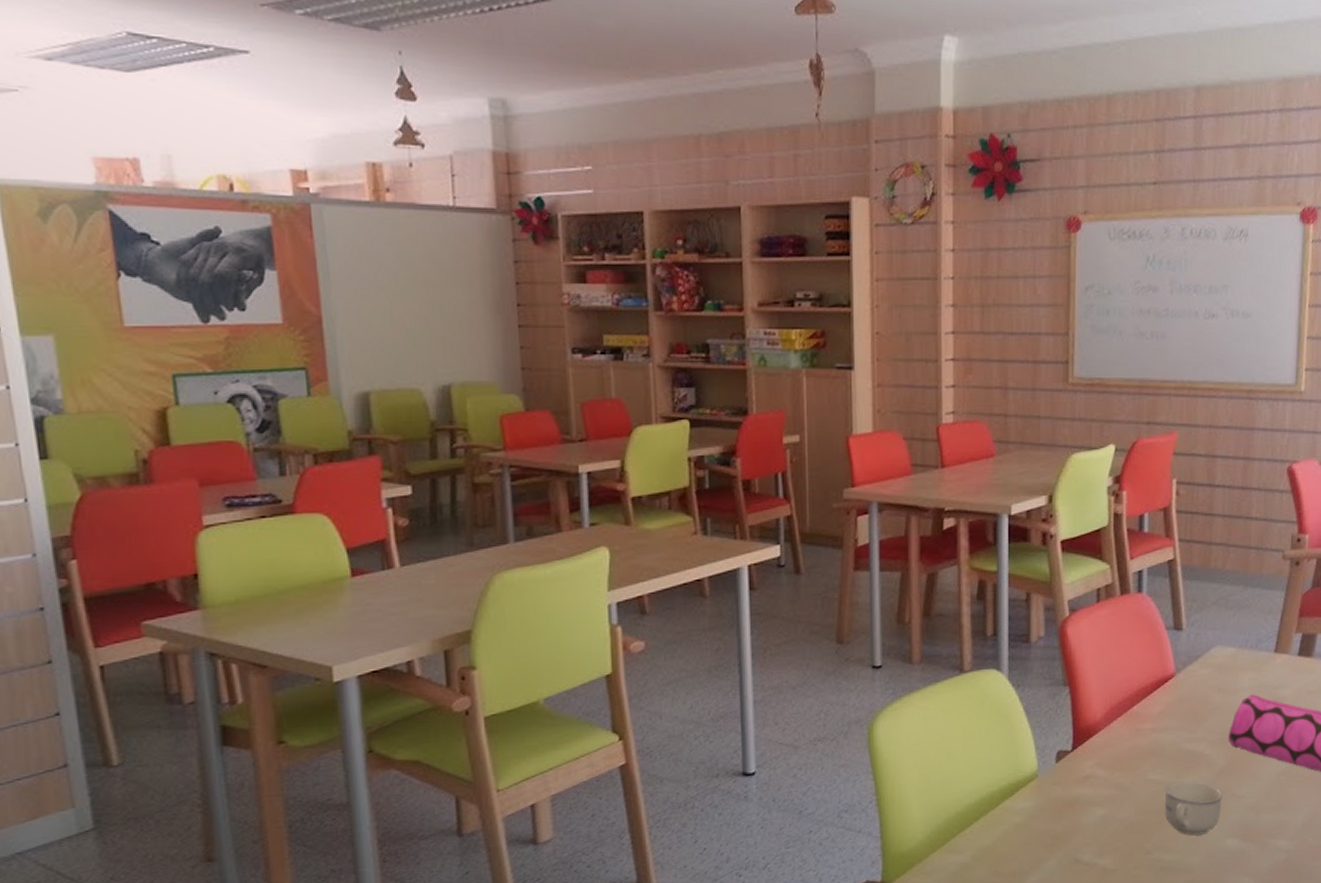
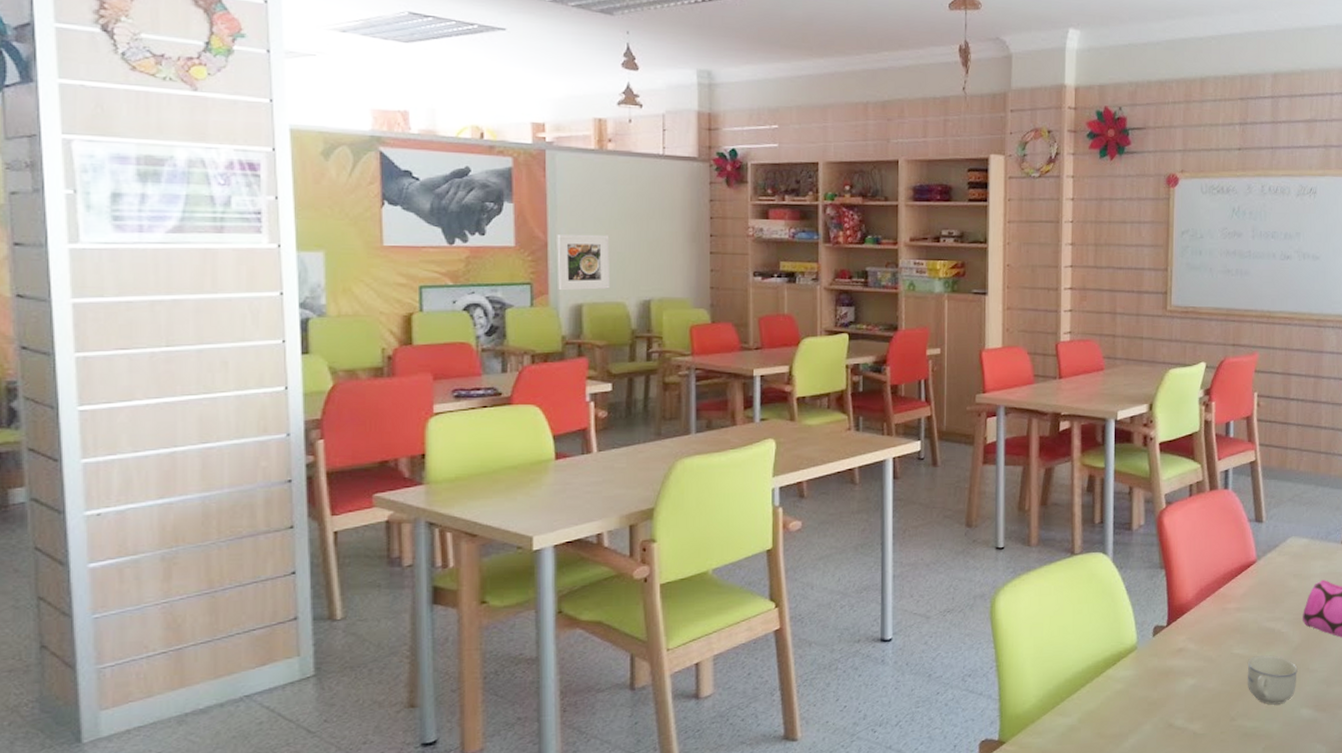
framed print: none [332,307,402,376] -> present [557,234,611,291]

